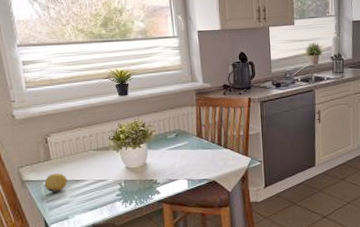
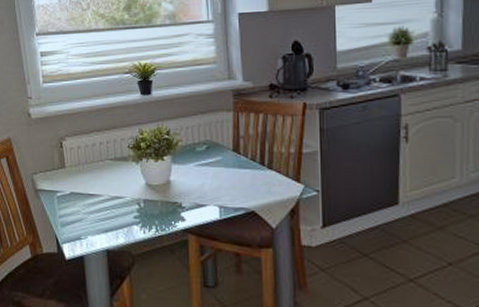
fruit: present [44,173,67,193] -> none [57,184,81,207]

